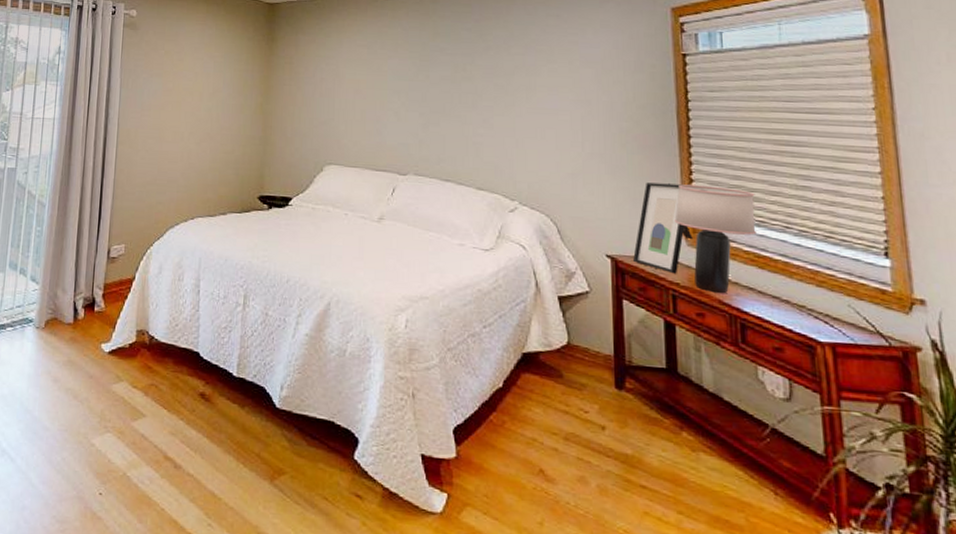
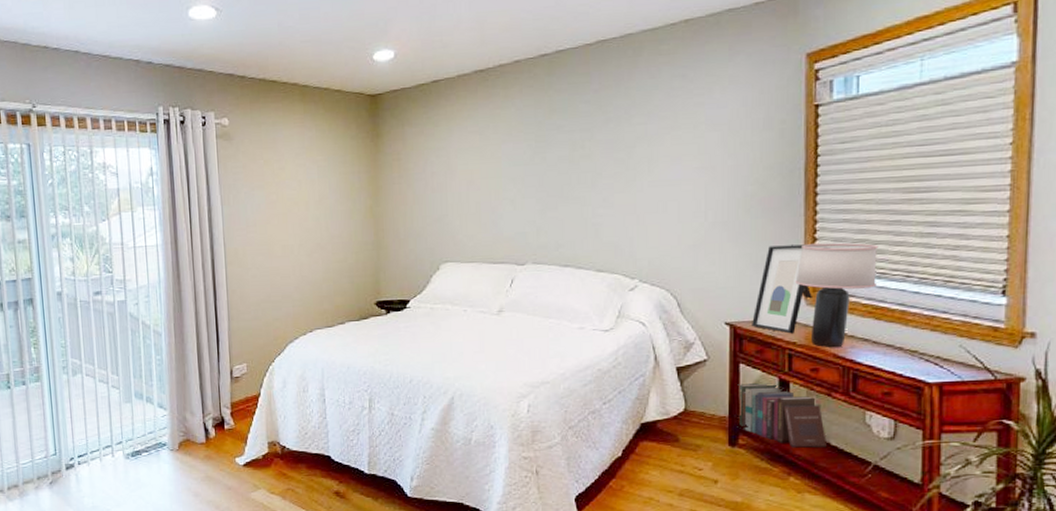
books: none [621,321,719,403] -> present [737,383,827,449]

